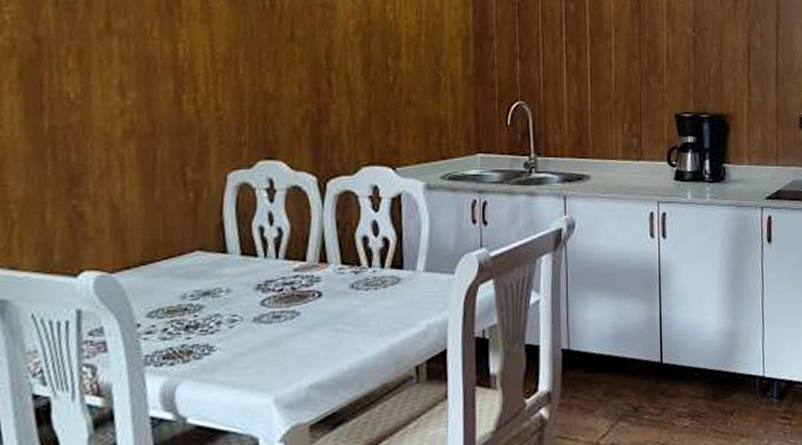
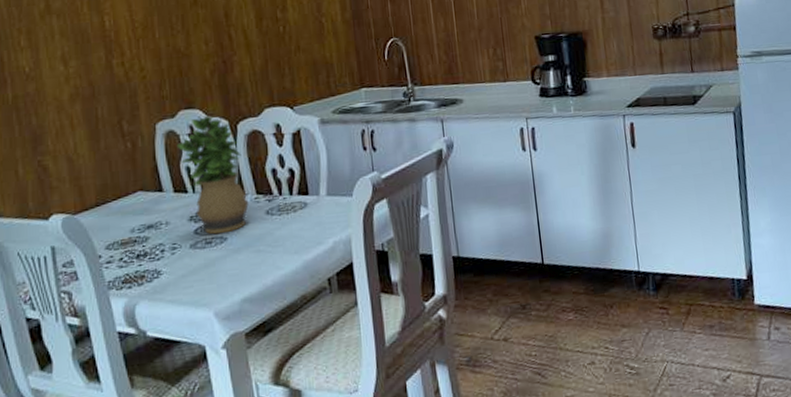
potted plant: none [250,169,331,308] -> present [176,115,249,235]

